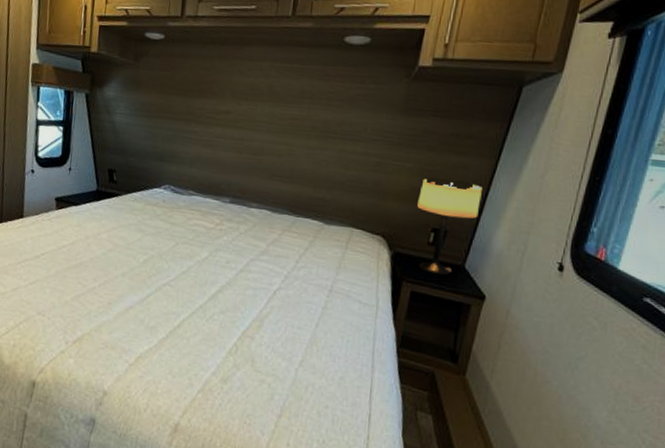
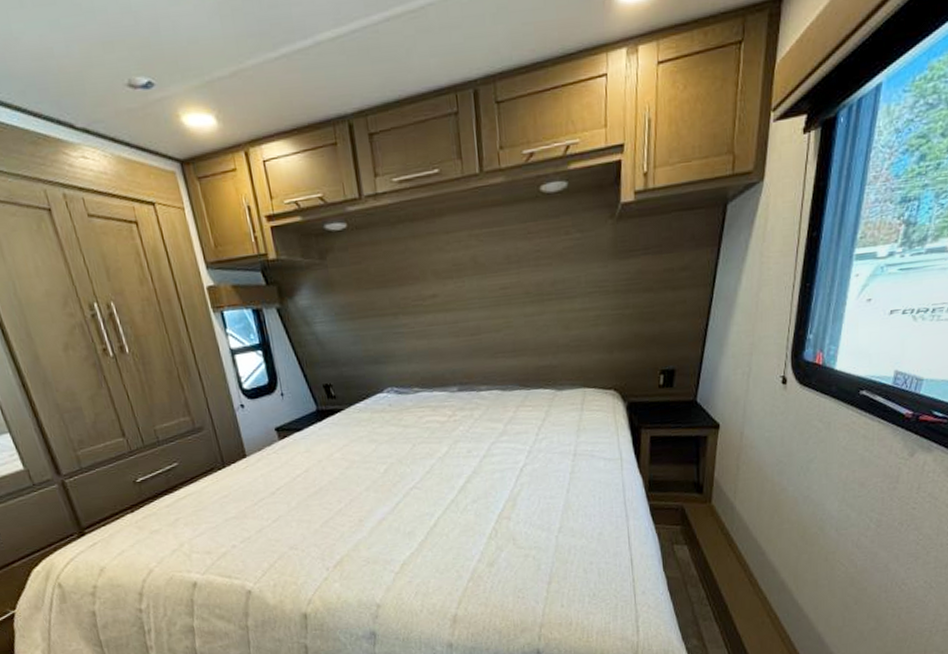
table lamp: present [417,178,482,276] -> none [643,316,703,416]

